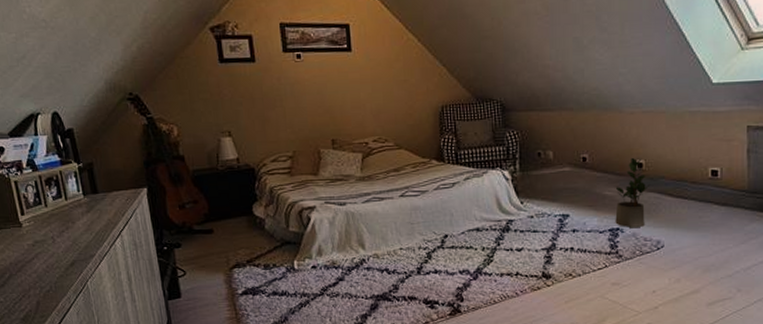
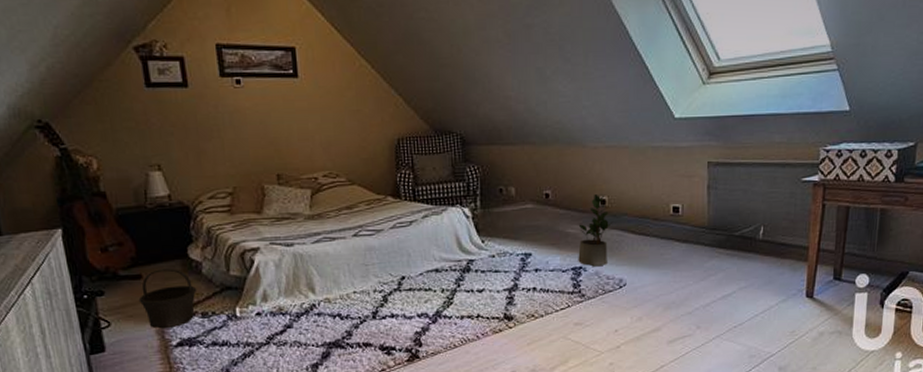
basket: none [210,224,261,278] -> present [138,268,197,328]

